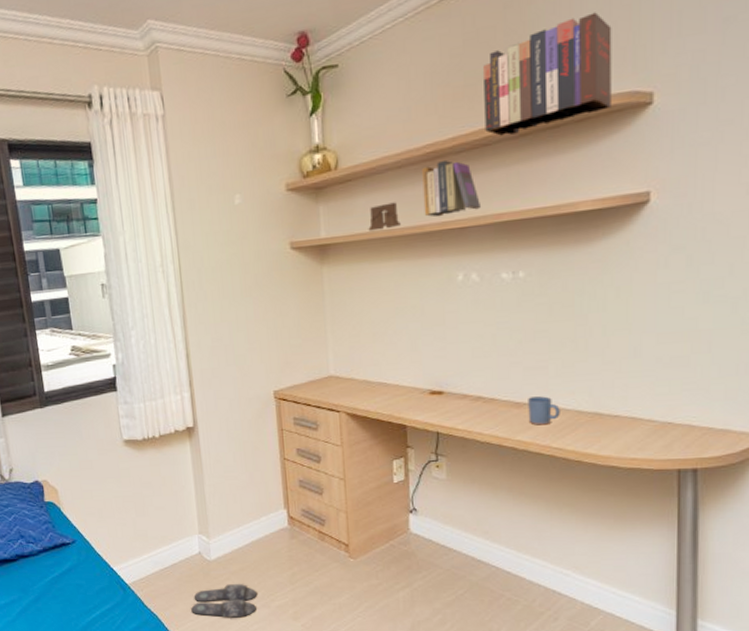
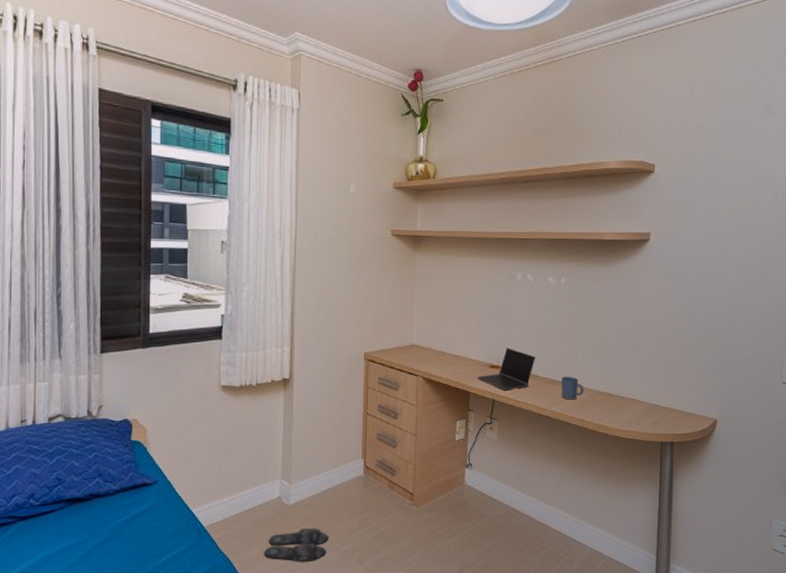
bookend: present [368,202,401,231] -> none [454,211,479,231]
laptop computer: none [415,368,491,421] -> present [478,347,536,391]
books: present [422,160,480,217] -> none [497,186,538,228]
books: present [483,12,612,136] -> none [545,102,631,176]

